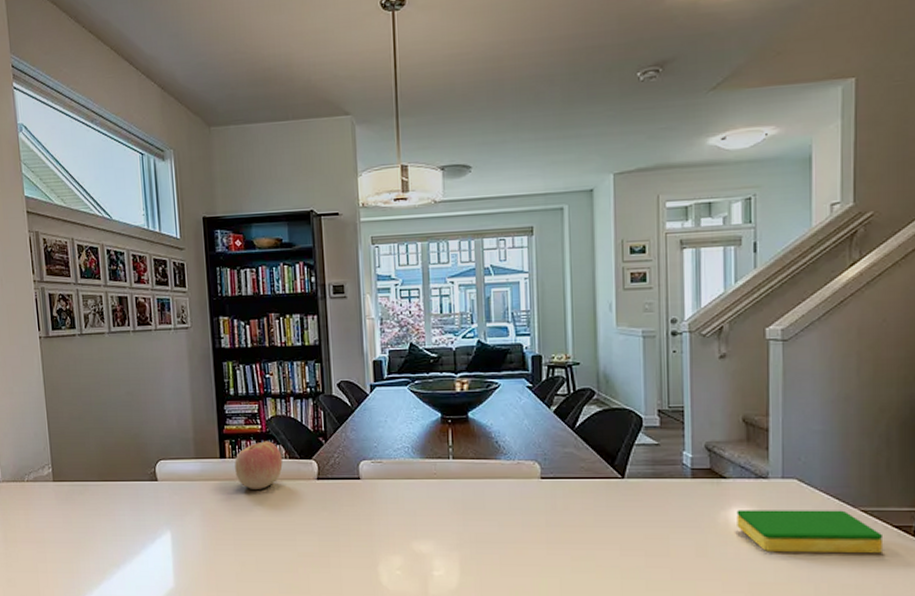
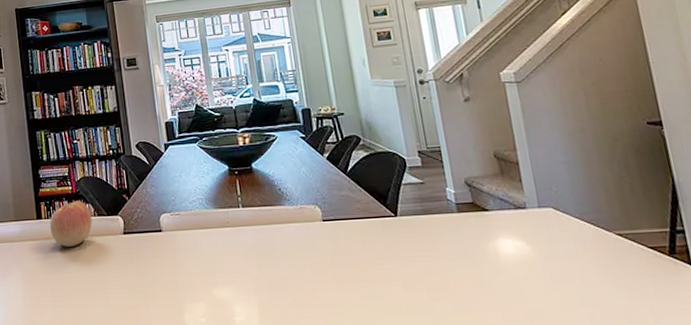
dish sponge: present [737,510,884,553] -> none [503,235,644,279]

